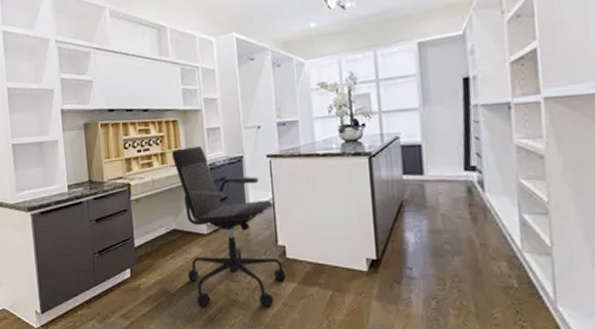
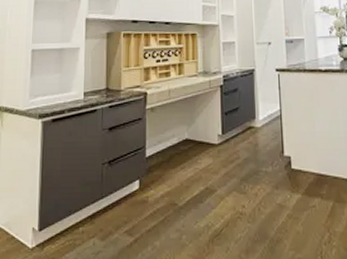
office chair: present [171,145,286,308] -> none [188,58,291,221]

